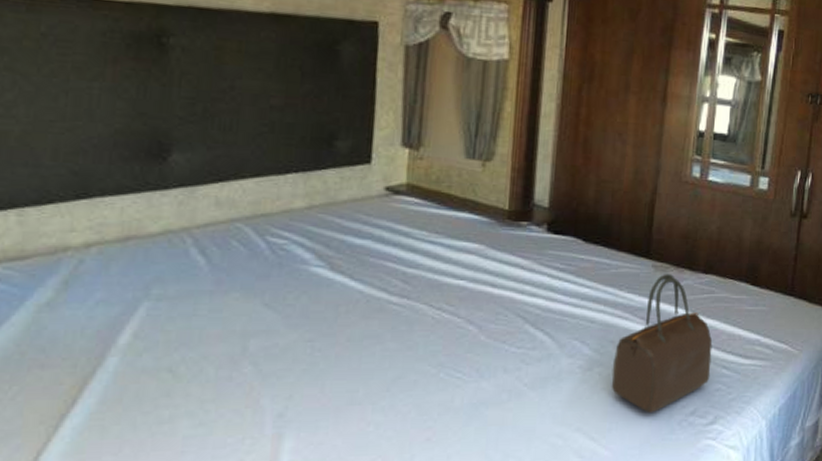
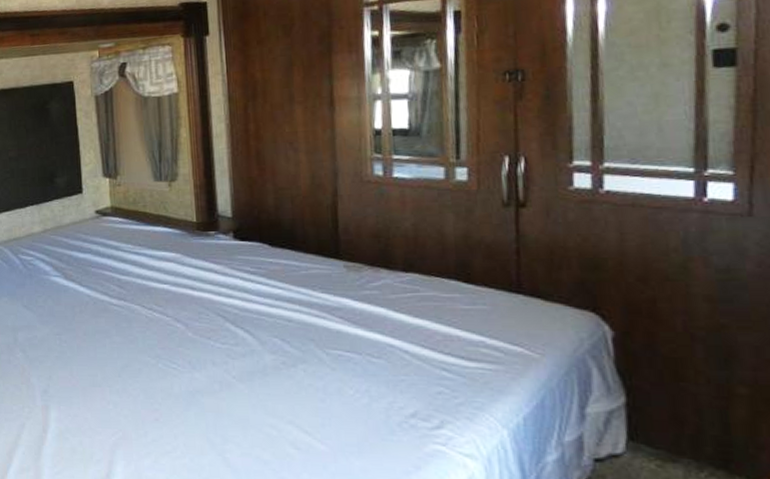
handbag: present [611,274,713,414] -> none [316,274,429,412]

